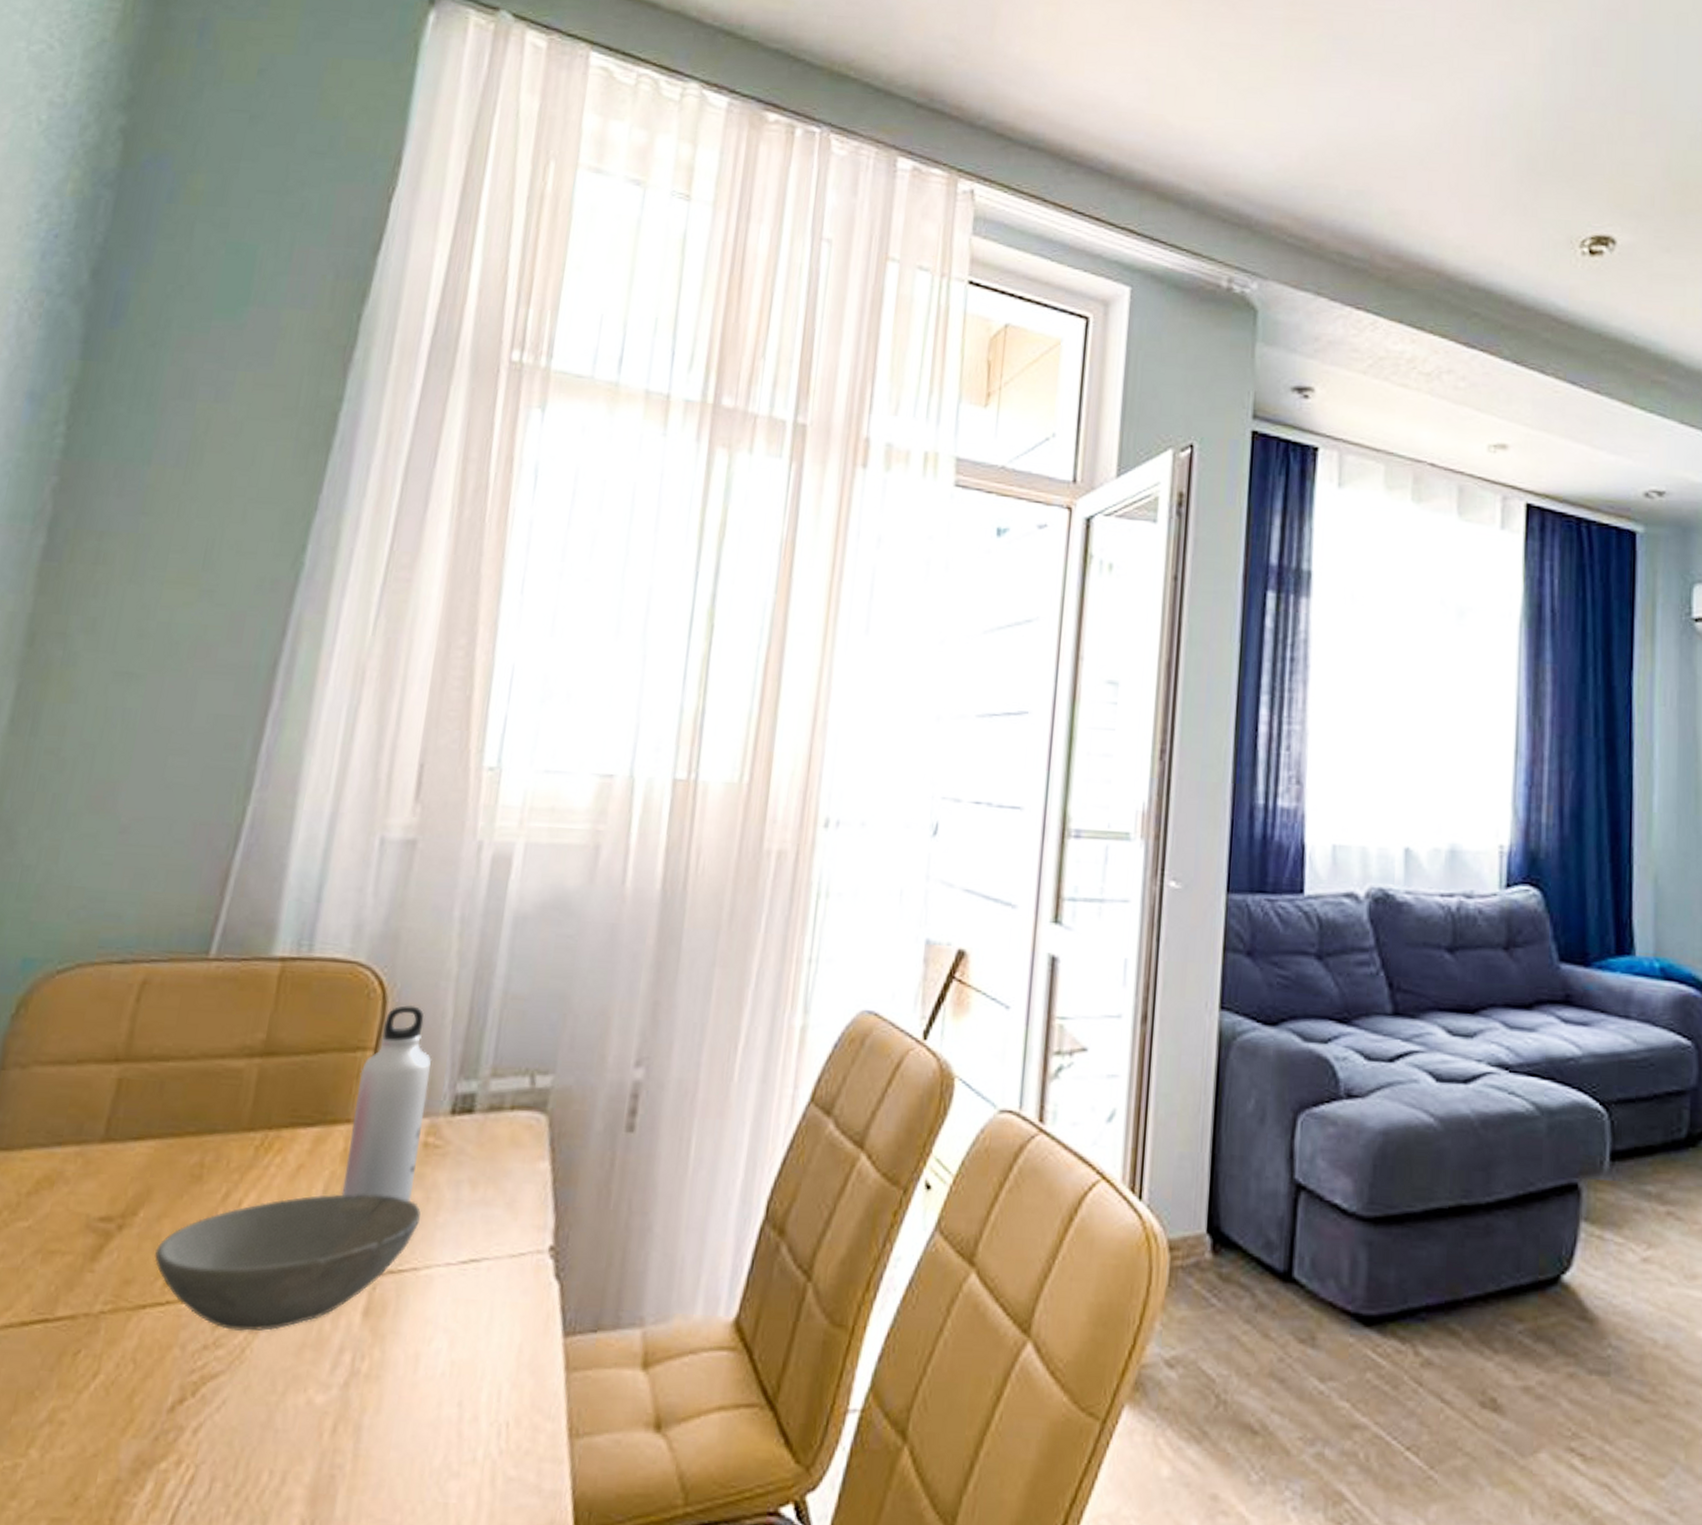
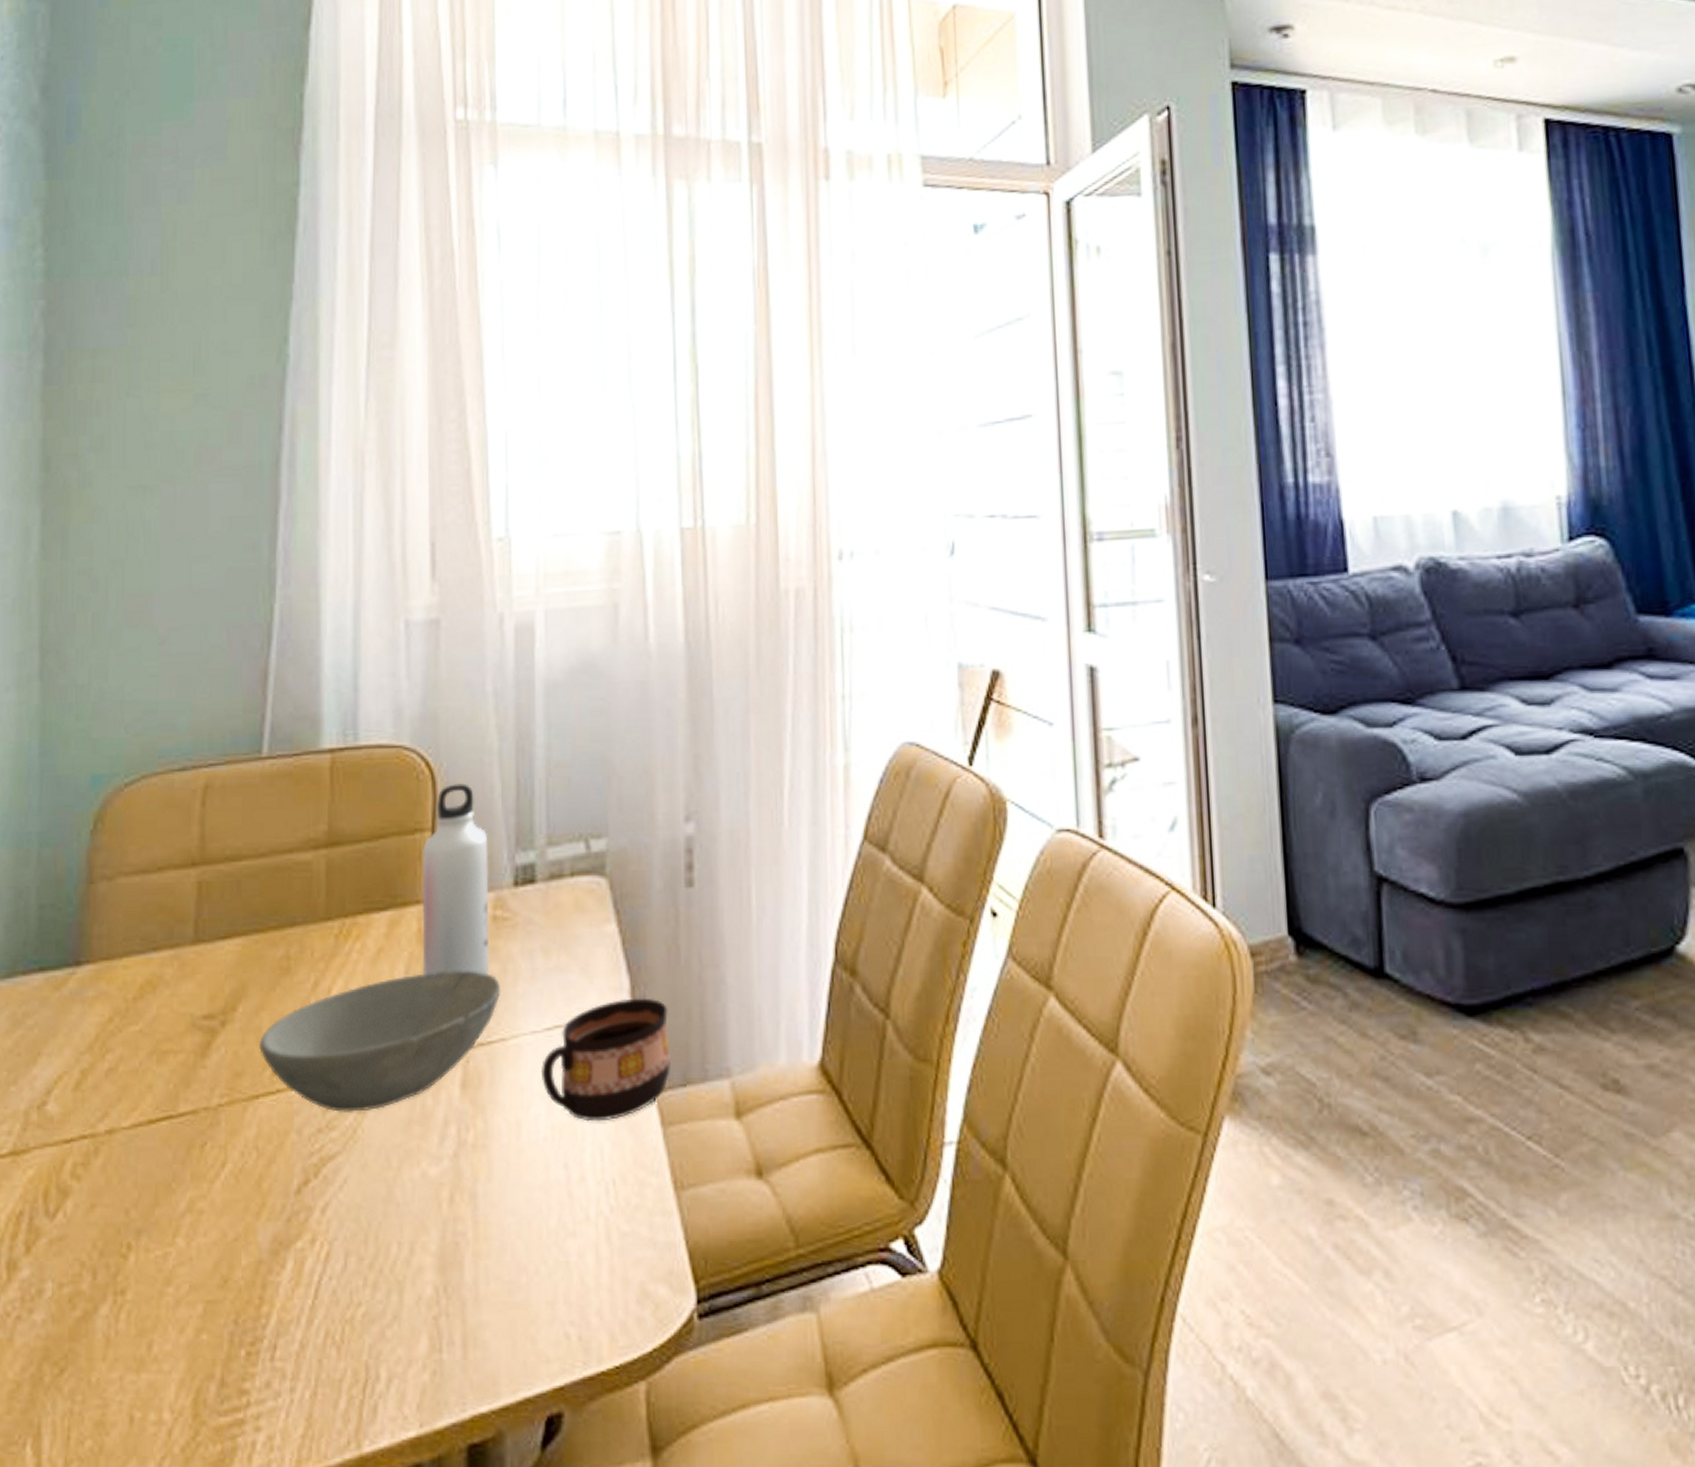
cup: none [448,1237,590,1361] -> present [540,998,670,1122]

